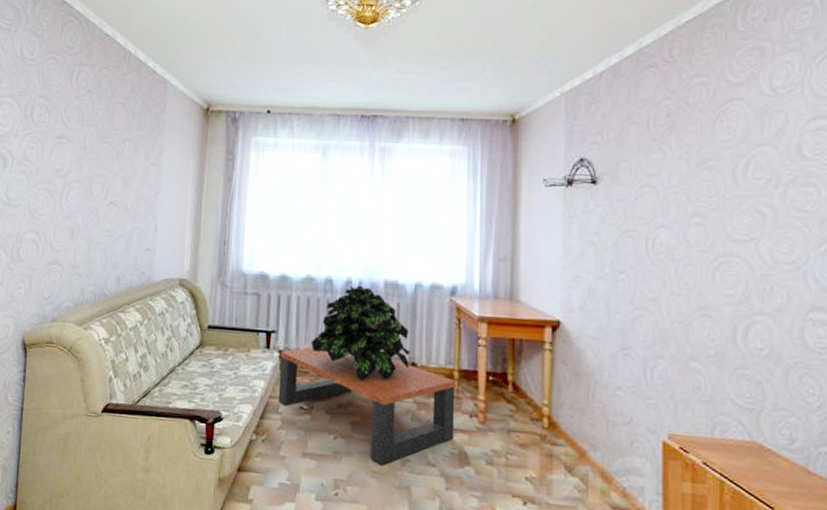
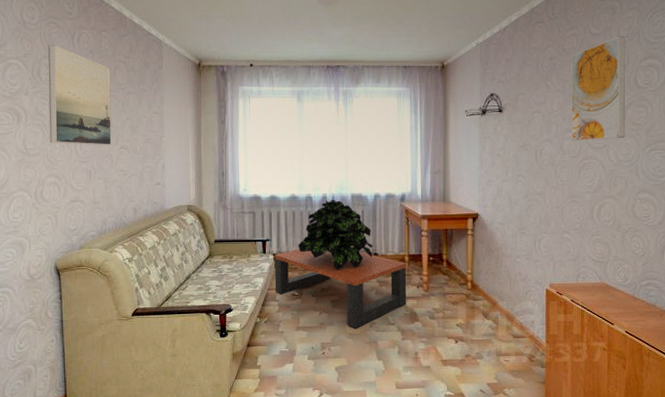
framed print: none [33,83,108,201] -> present [48,45,112,146]
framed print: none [699,87,786,230] -> present [571,36,626,140]

